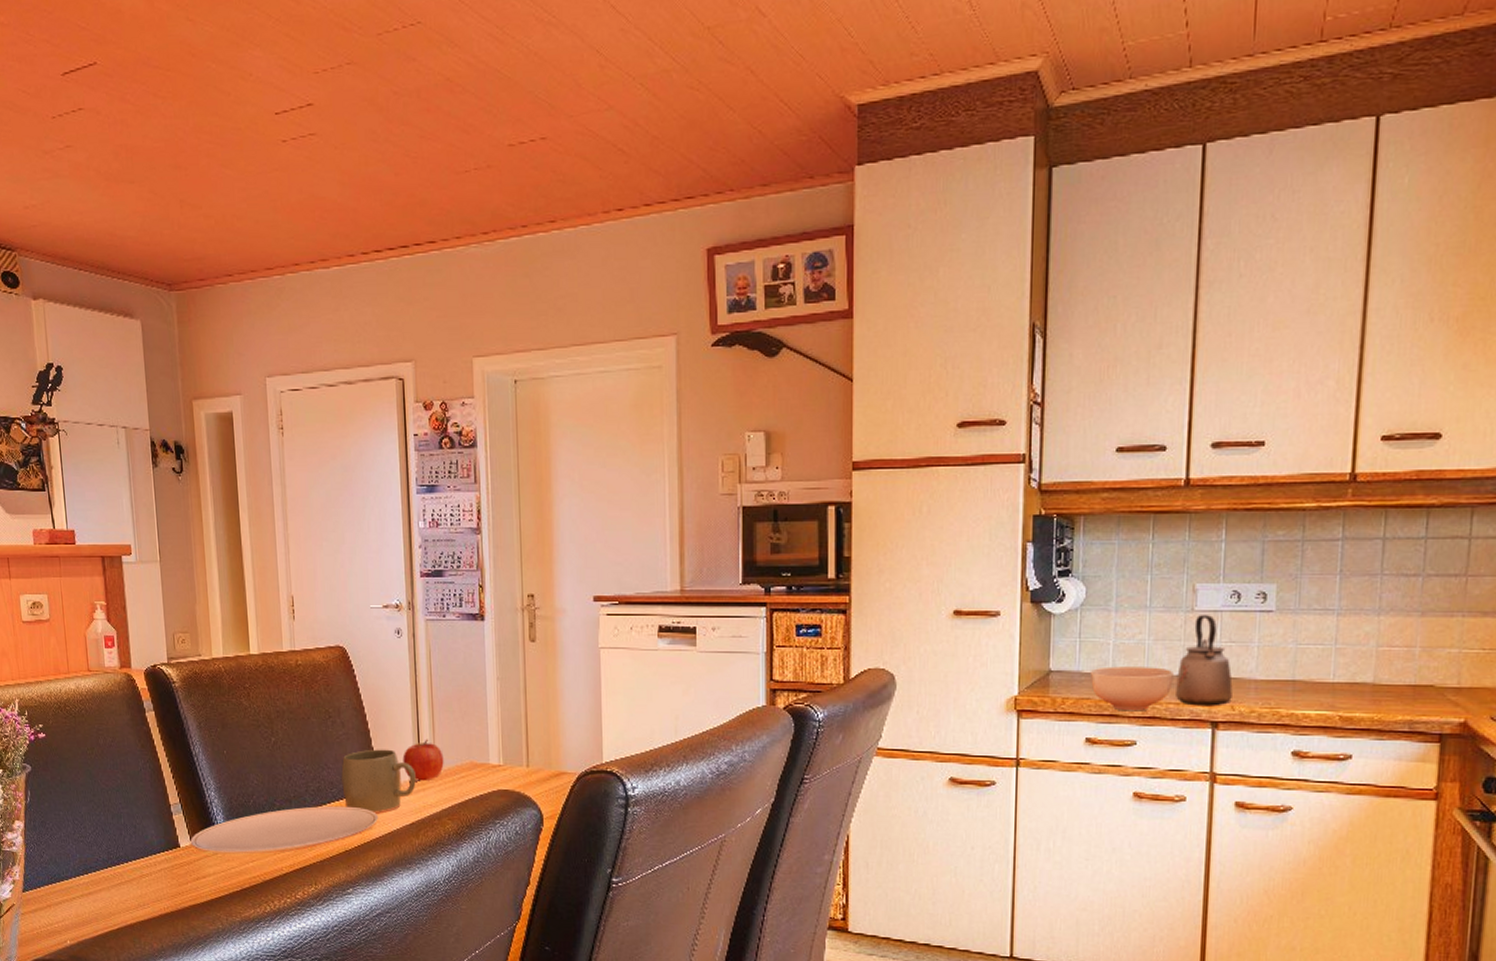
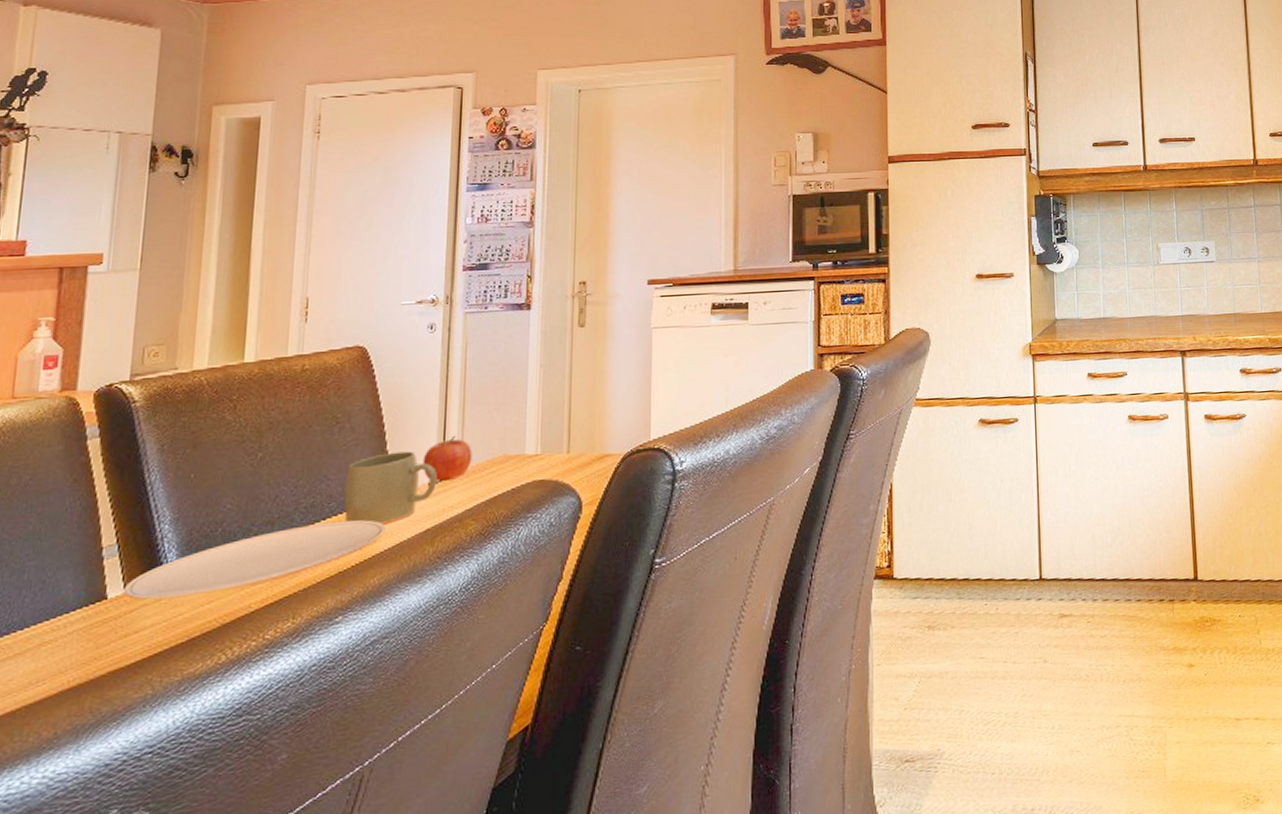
bowl: present [1089,666,1174,712] -> none [1086,310,1150,349]
kettle: present [1176,615,1233,706] -> none [1152,267,1193,340]

